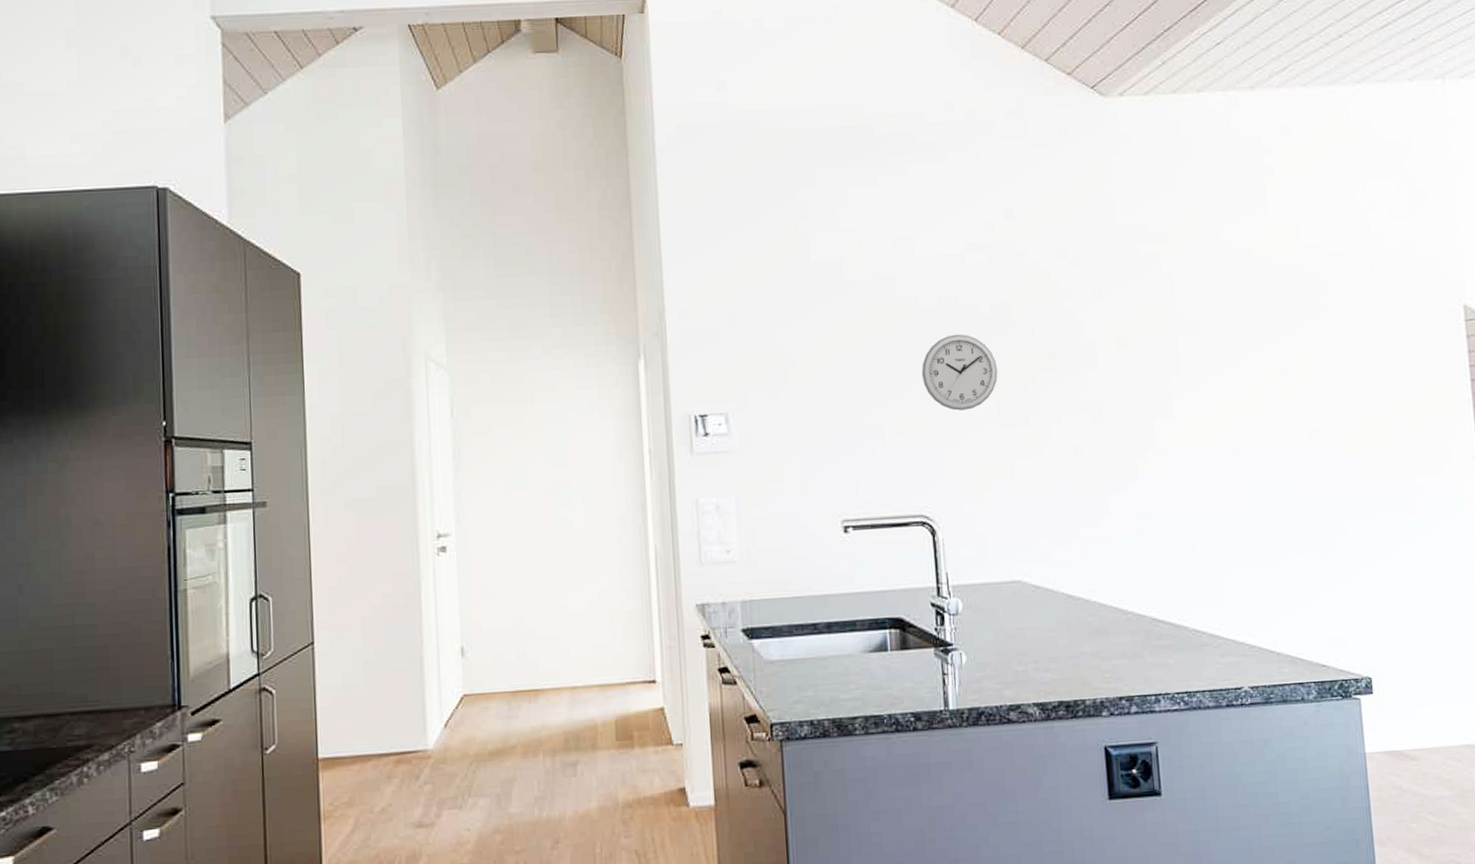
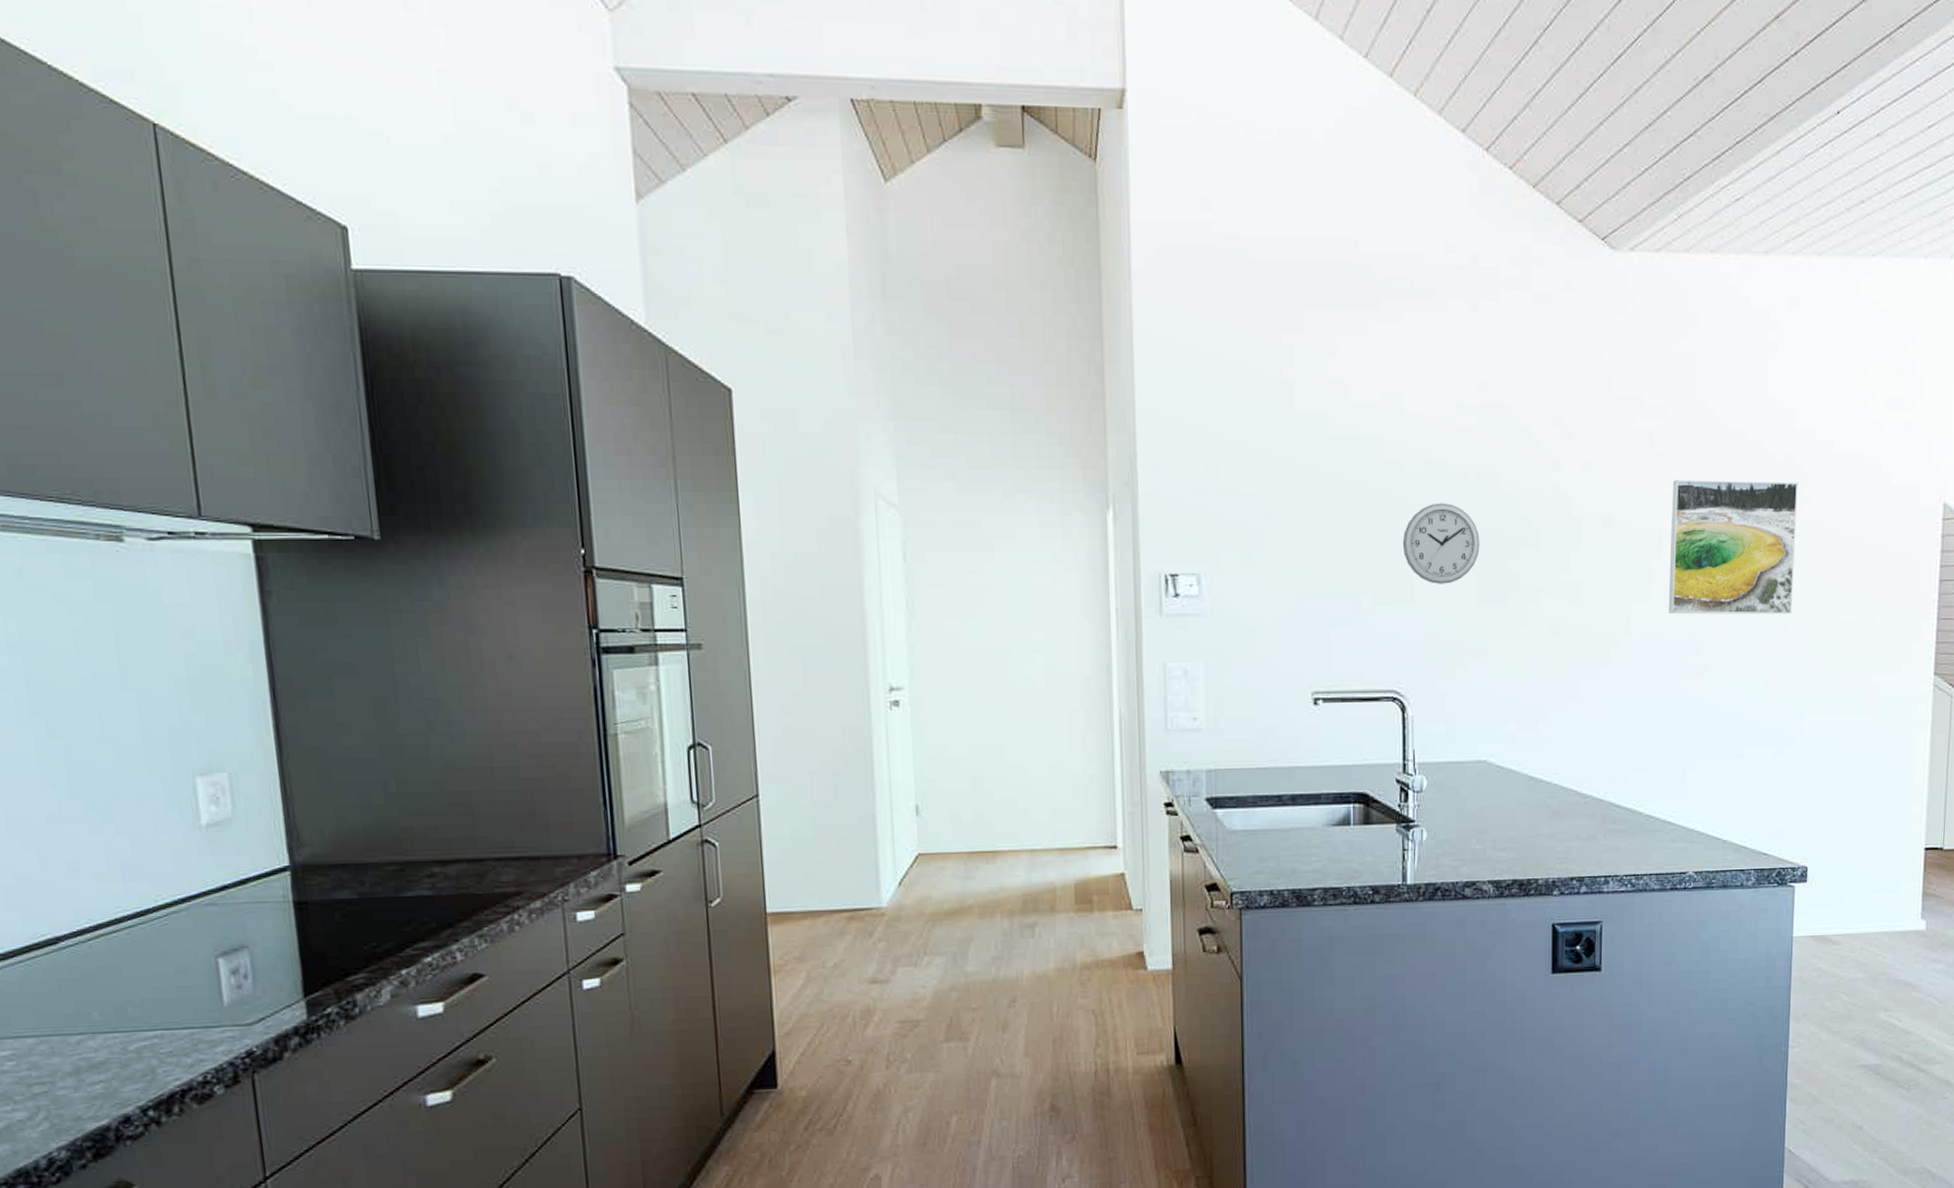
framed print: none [1183,294,1321,427] -> present [1668,480,1798,615]

